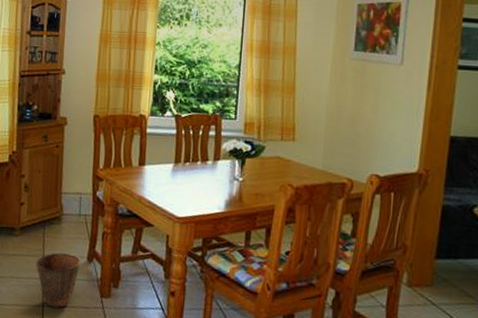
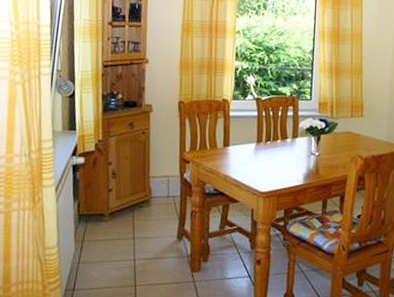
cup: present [35,252,81,308] -> none [126,234,171,286]

